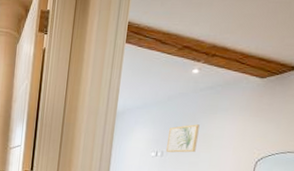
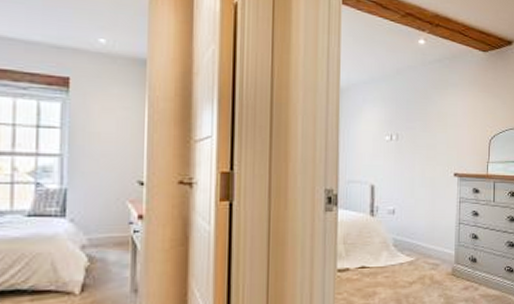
wall art: present [166,124,200,153] -> none [401,101,433,136]

